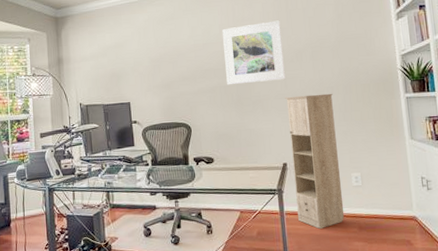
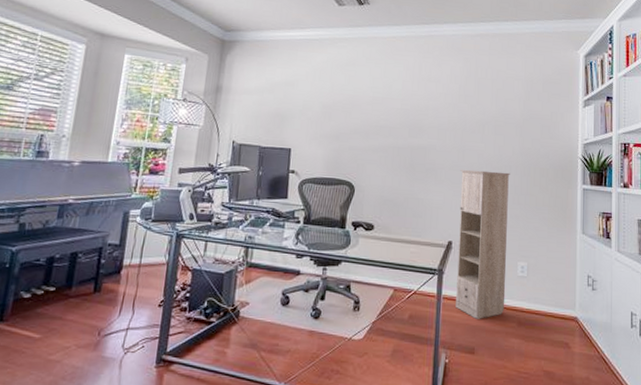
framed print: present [222,20,285,85] -> none [401,85,467,151]

